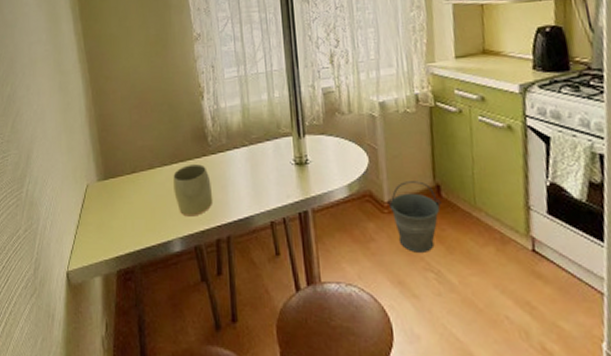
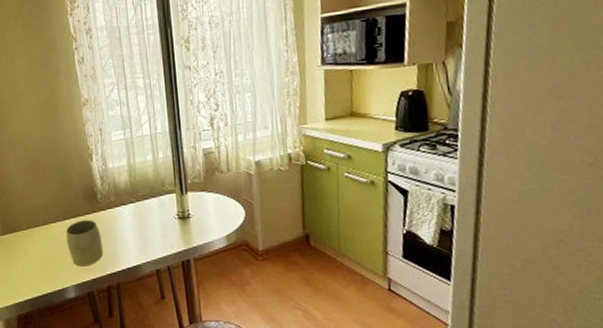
bucket: present [387,181,442,253] -> none [262,231,310,294]

